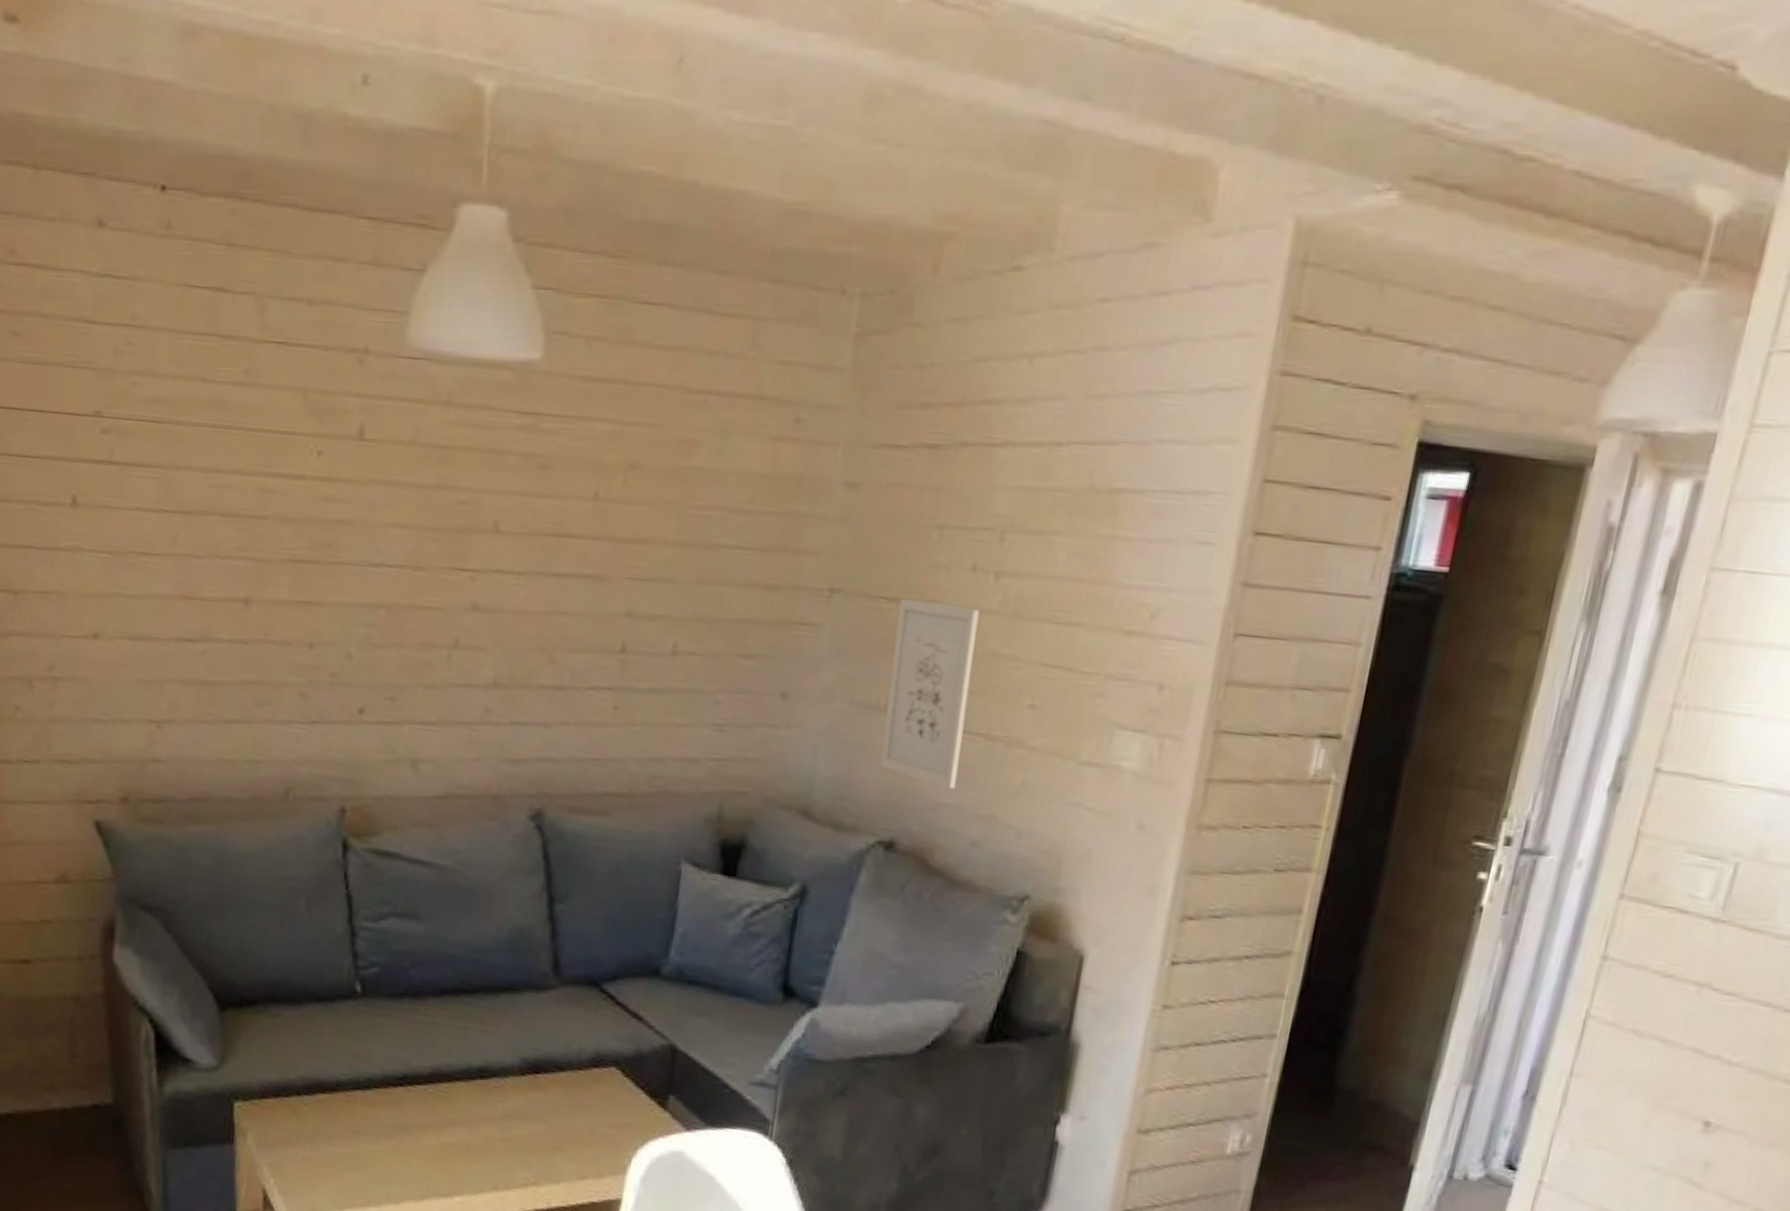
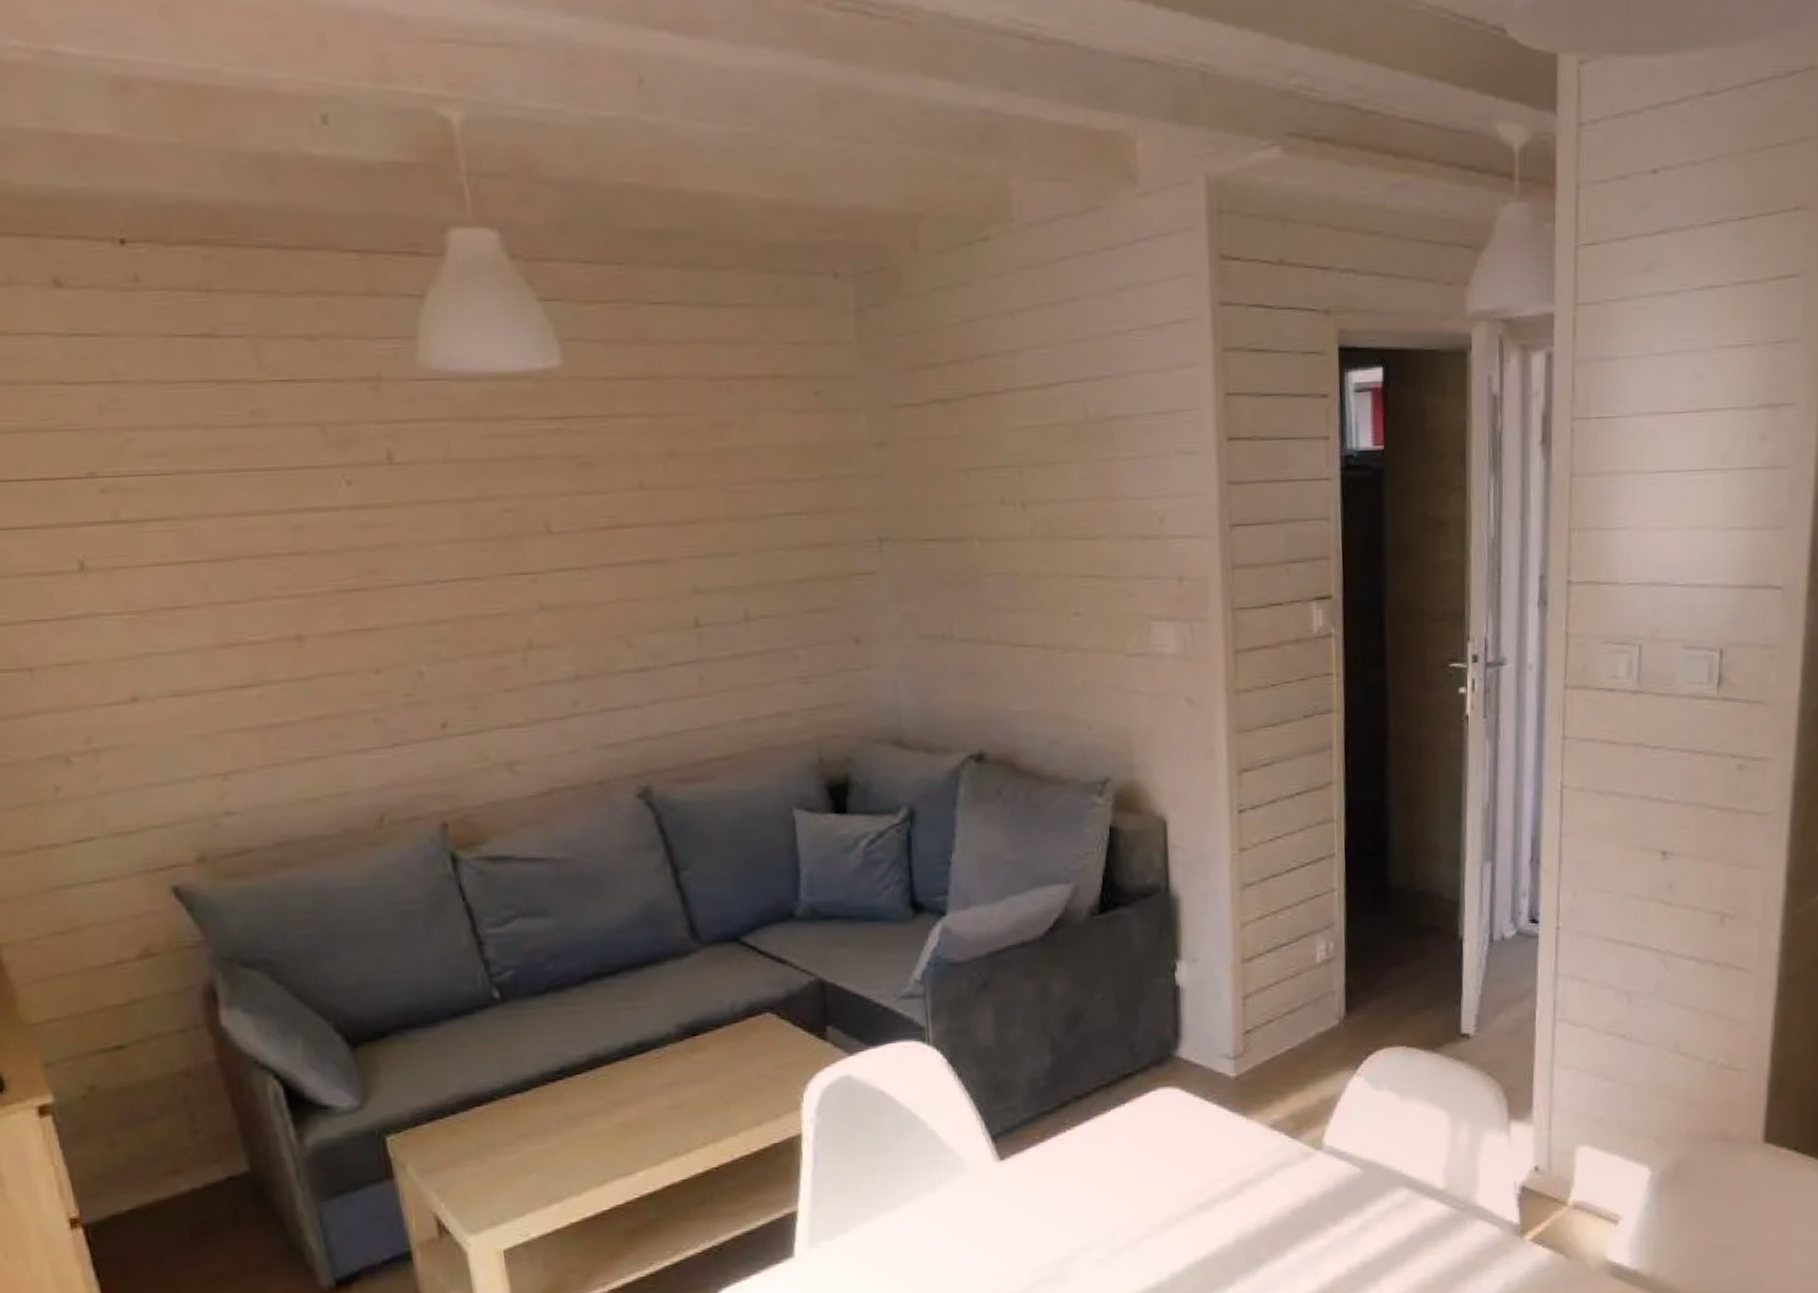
wall art: present [880,599,979,789] -> none [943,536,1026,698]

